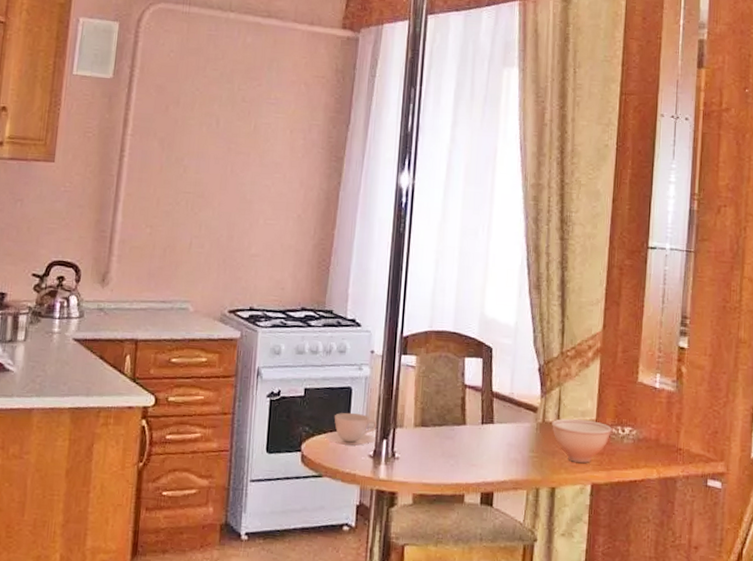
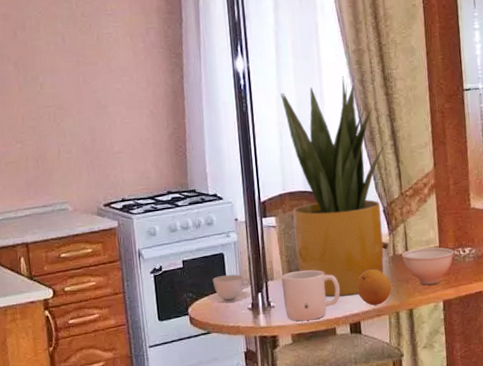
mug: none [410,421,476,482] -> present [281,269,340,321]
planter: none [433,211,558,459] -> present [281,76,390,296]
fruit: none [495,434,535,477] -> present [357,269,392,306]

